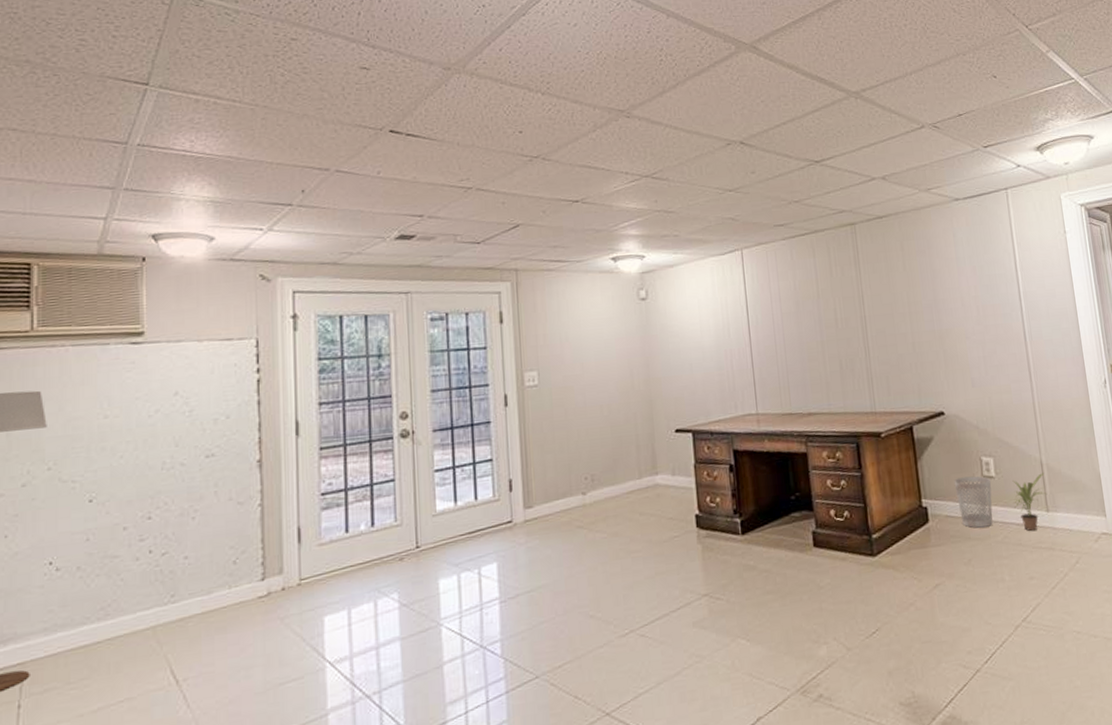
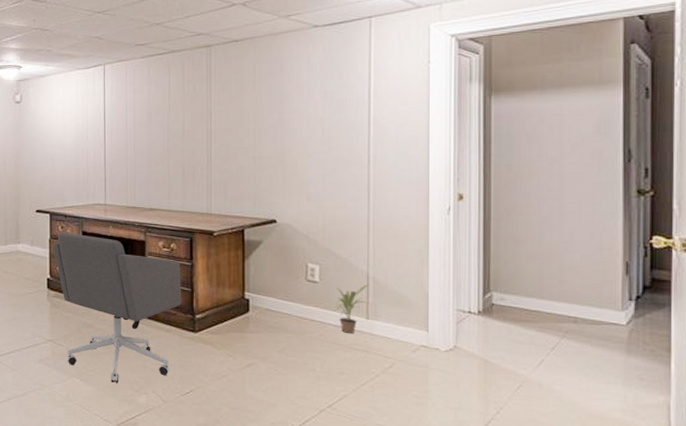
office chair: none [699,453,856,637] -> present [53,232,182,383]
wastebasket: present [954,476,993,528] -> none [278,278,314,324]

